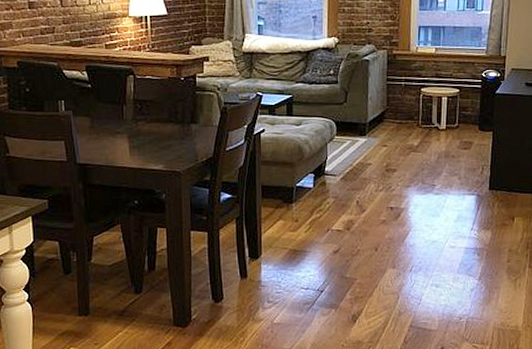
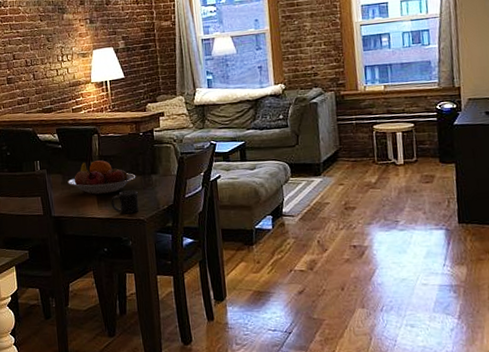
fruit bowl: none [96,105,174,142] -> present [67,160,136,195]
mug: none [145,139,176,165] -> present [111,190,140,214]

